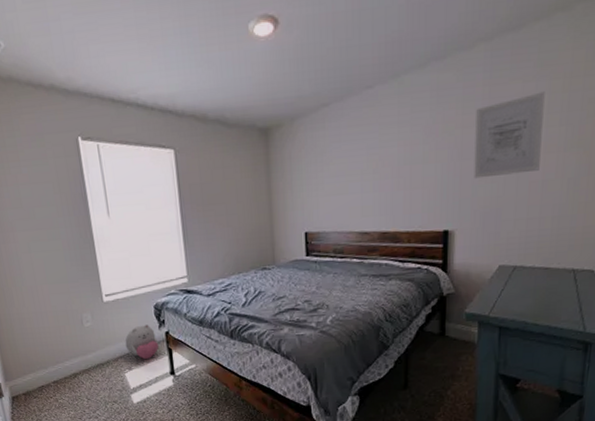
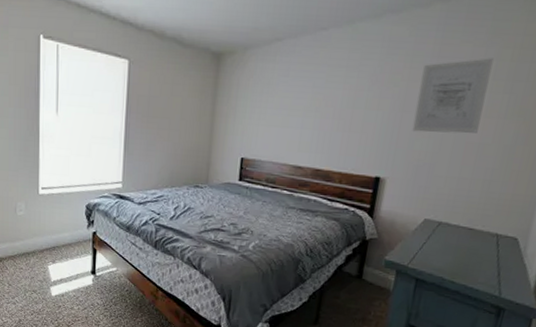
plush toy: present [125,324,159,359] -> none [53,222,85,255]

